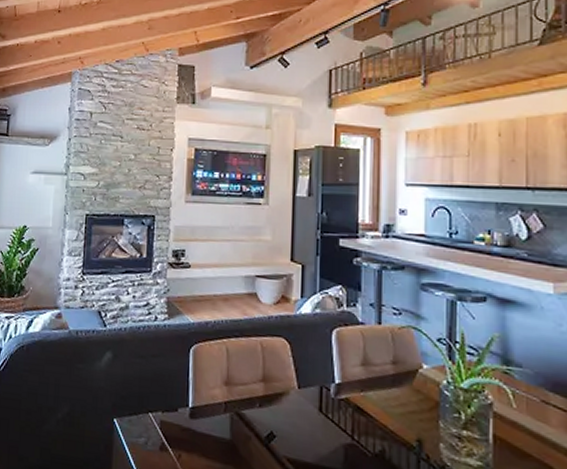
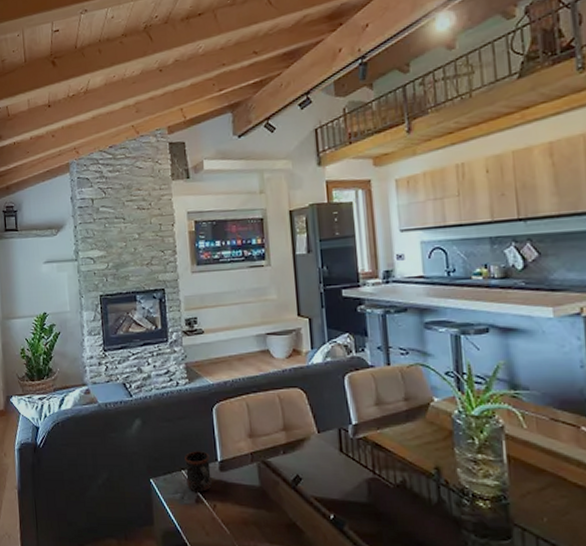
mug: none [152,393,181,439] -> present [185,451,212,492]

